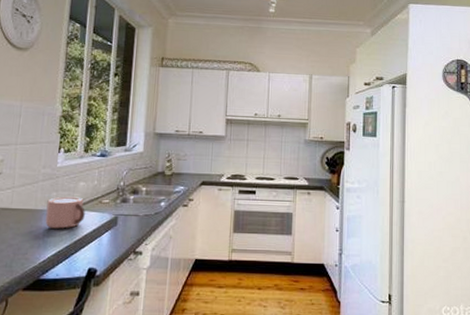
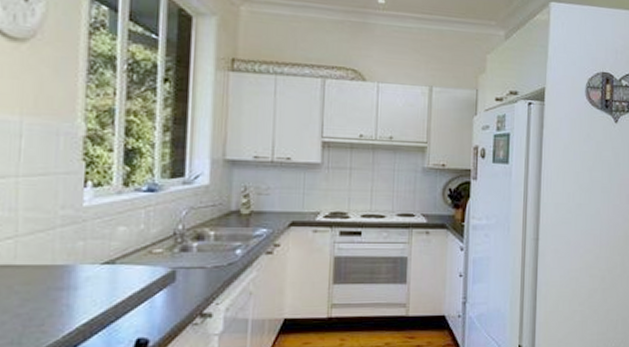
mug: present [45,196,85,229] -> none [69,246,128,290]

